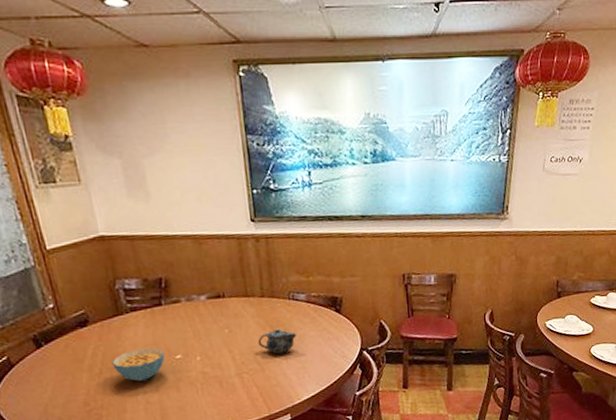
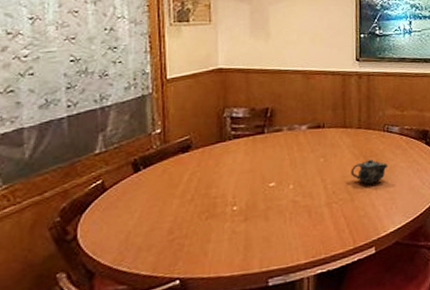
cereal bowl: present [112,347,165,382] -> none [206,175,259,209]

